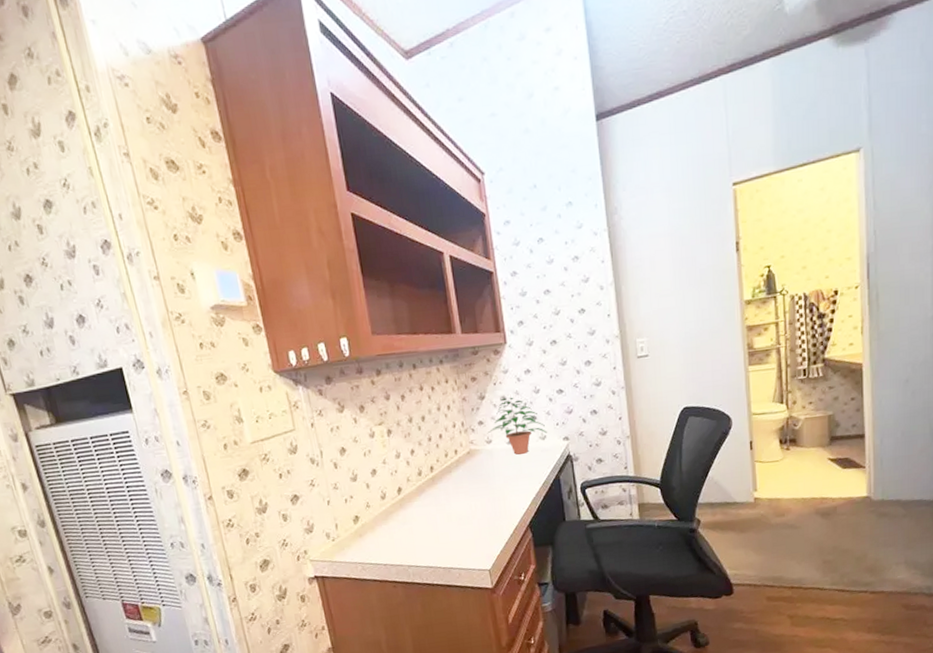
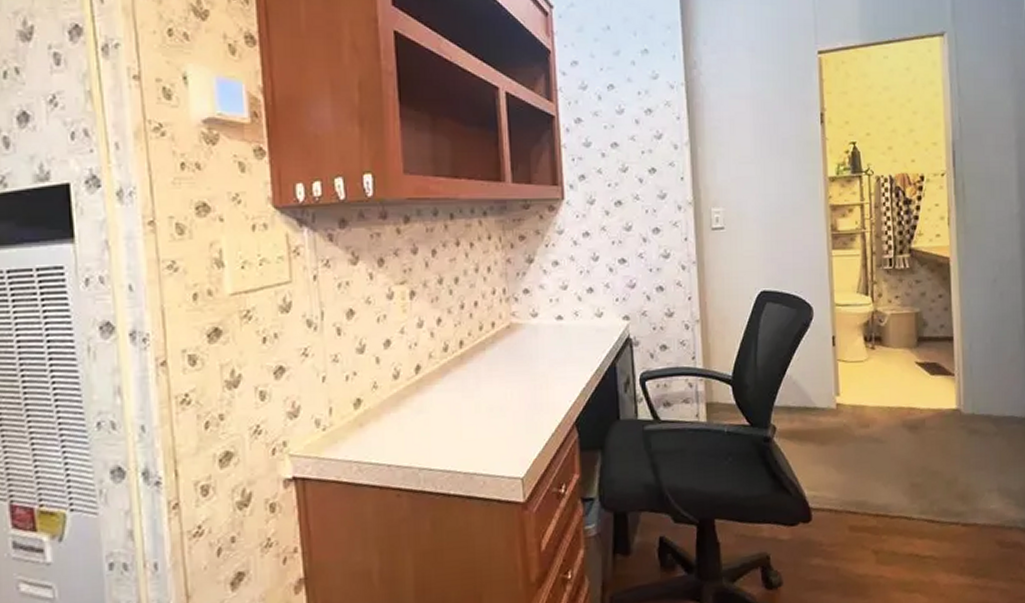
potted plant: present [488,397,547,455] -> none [534,263,604,333]

